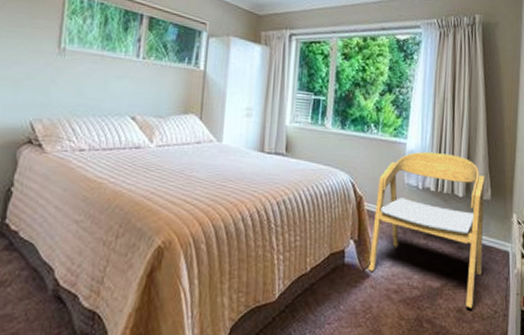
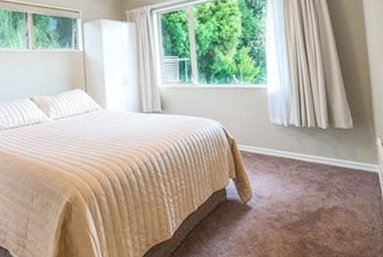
armchair: present [369,151,485,308] -> none [247,92,355,228]

